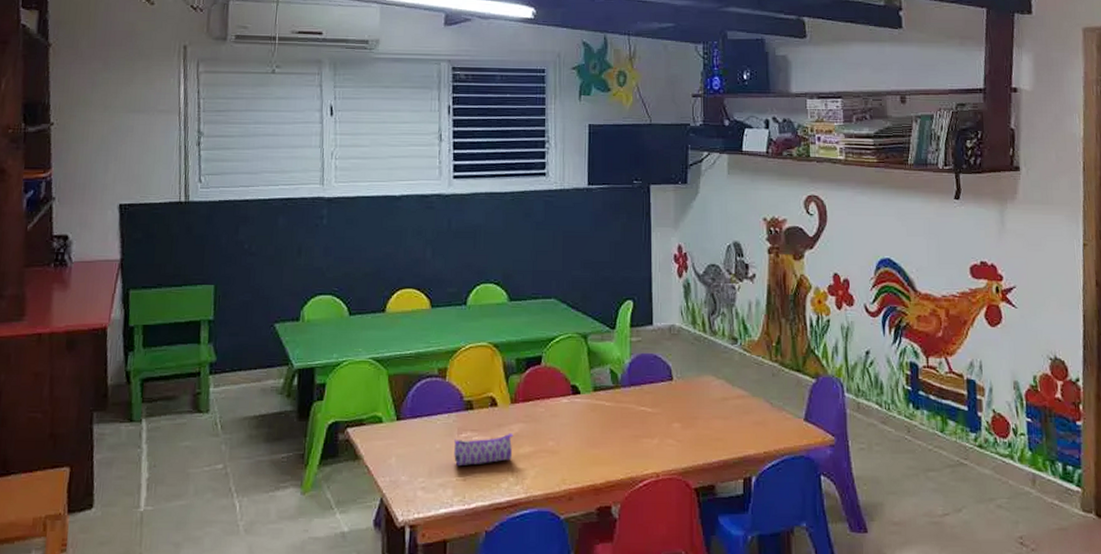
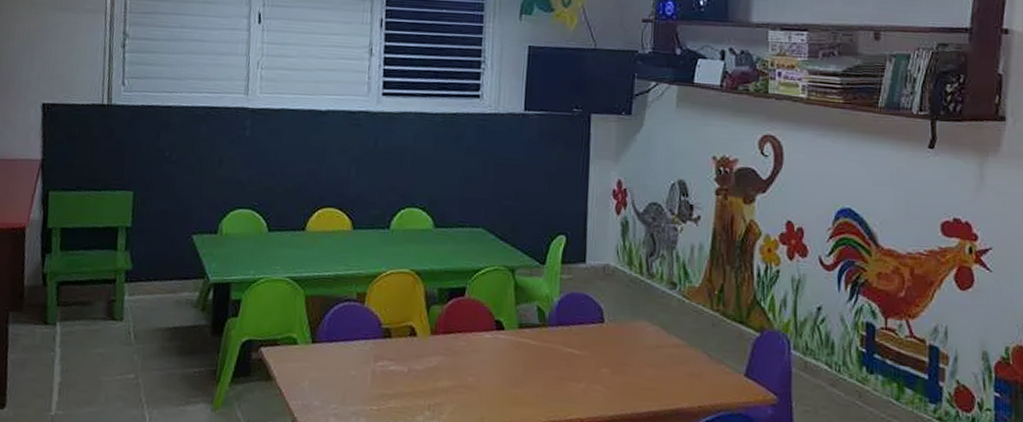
pencil case: present [454,433,513,467] -> none [369,365,432,396]

